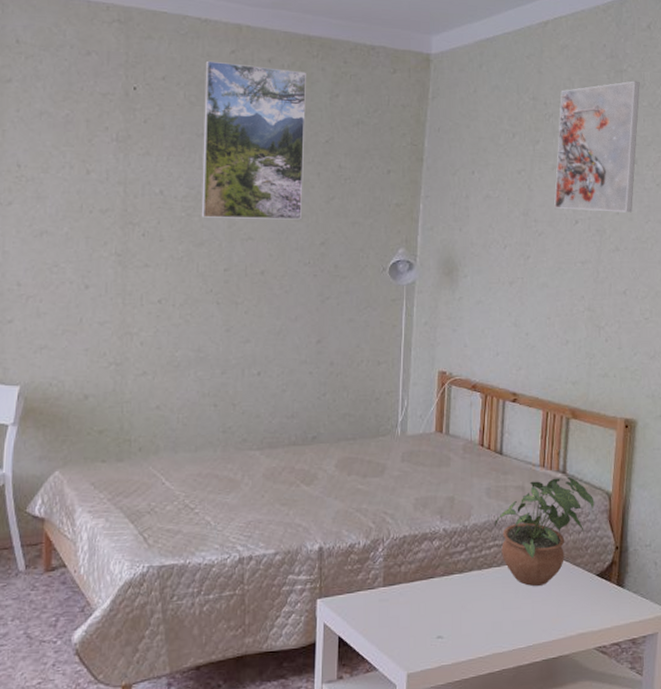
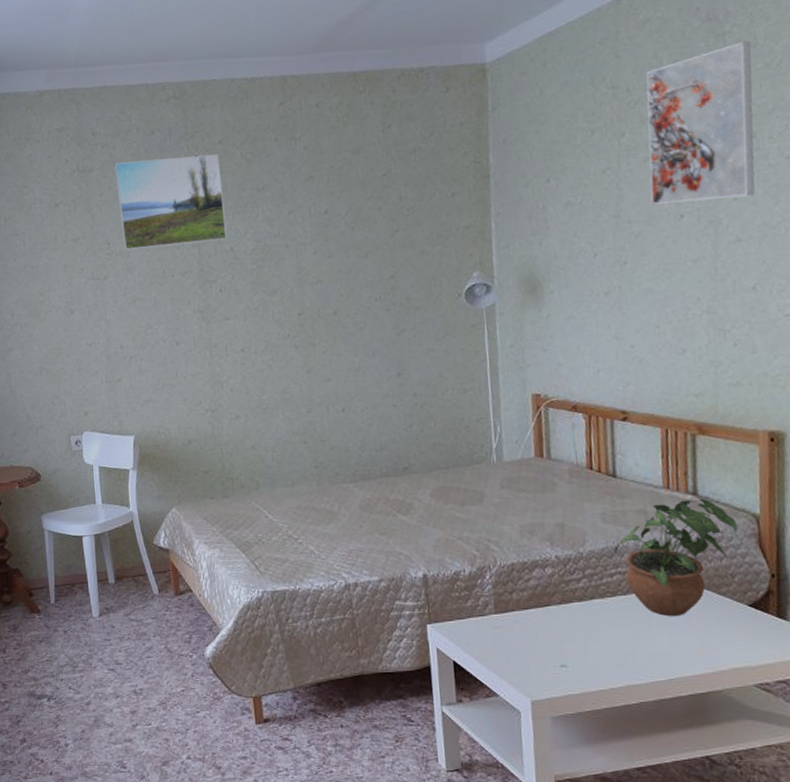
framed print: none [37,78,160,181] -> present [115,153,227,250]
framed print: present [201,60,306,220] -> none [256,109,367,267]

